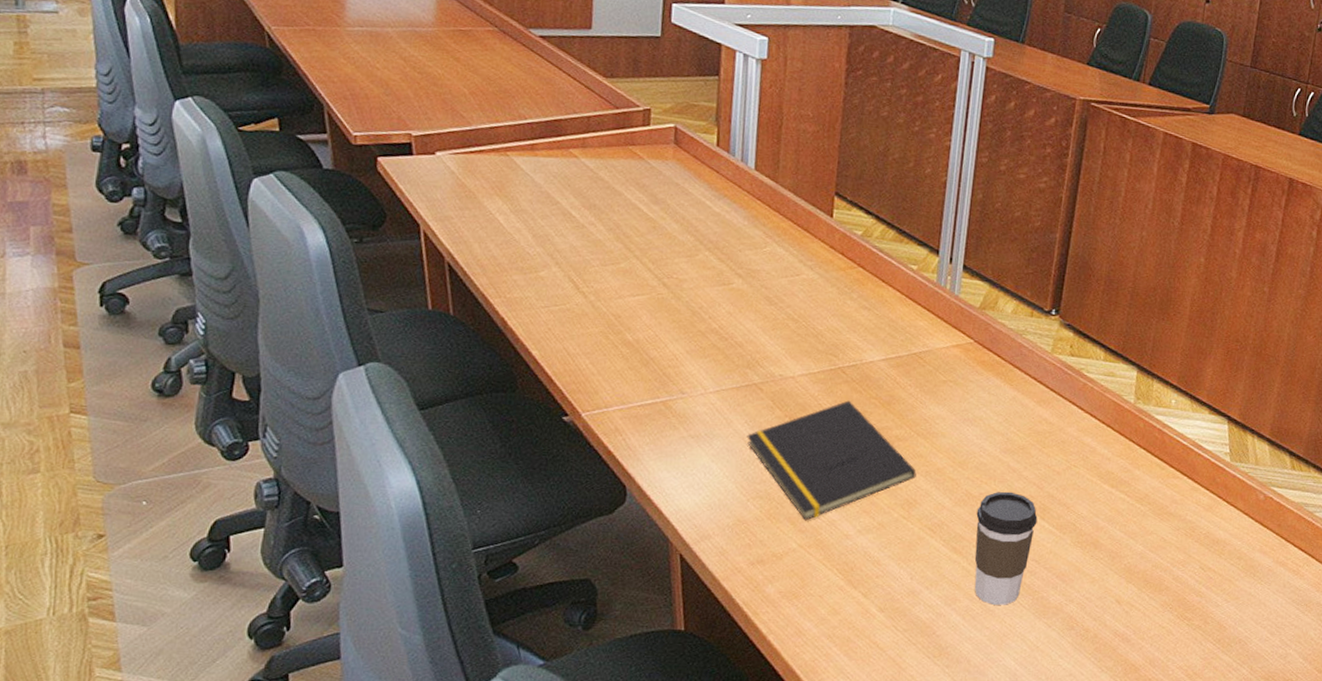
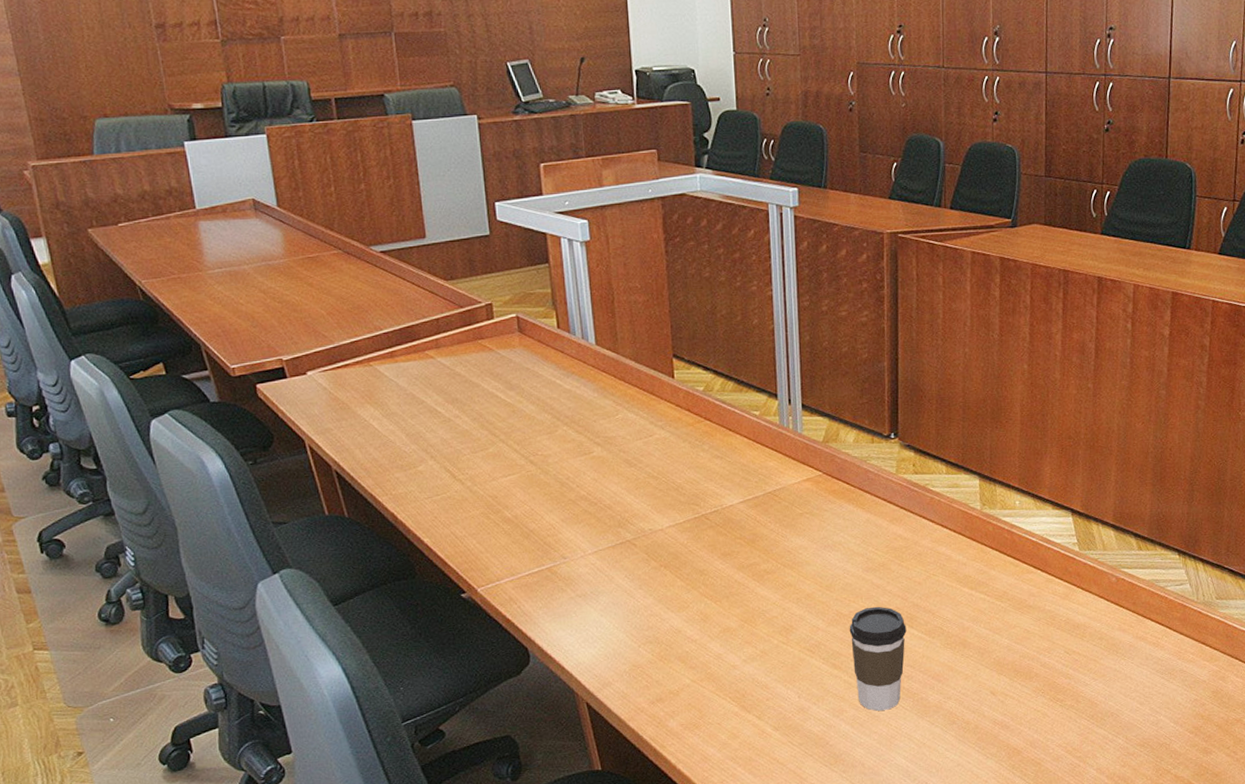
notepad: present [747,400,917,521] -> none [629,543,789,658]

